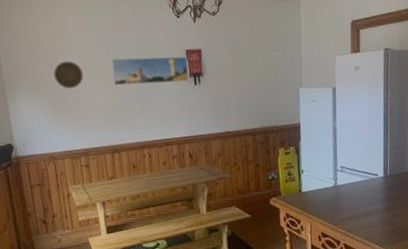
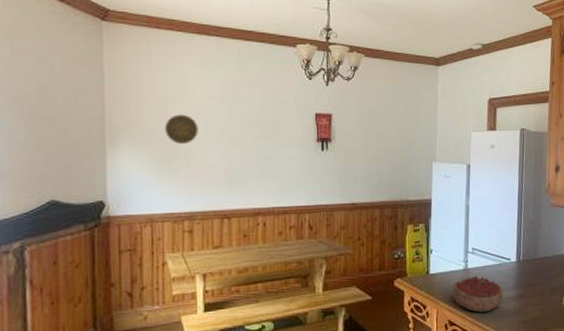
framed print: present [111,56,189,86] -> none [232,116,316,147]
decorative bowl: none [324,191,372,225] -> present [453,275,504,312]

